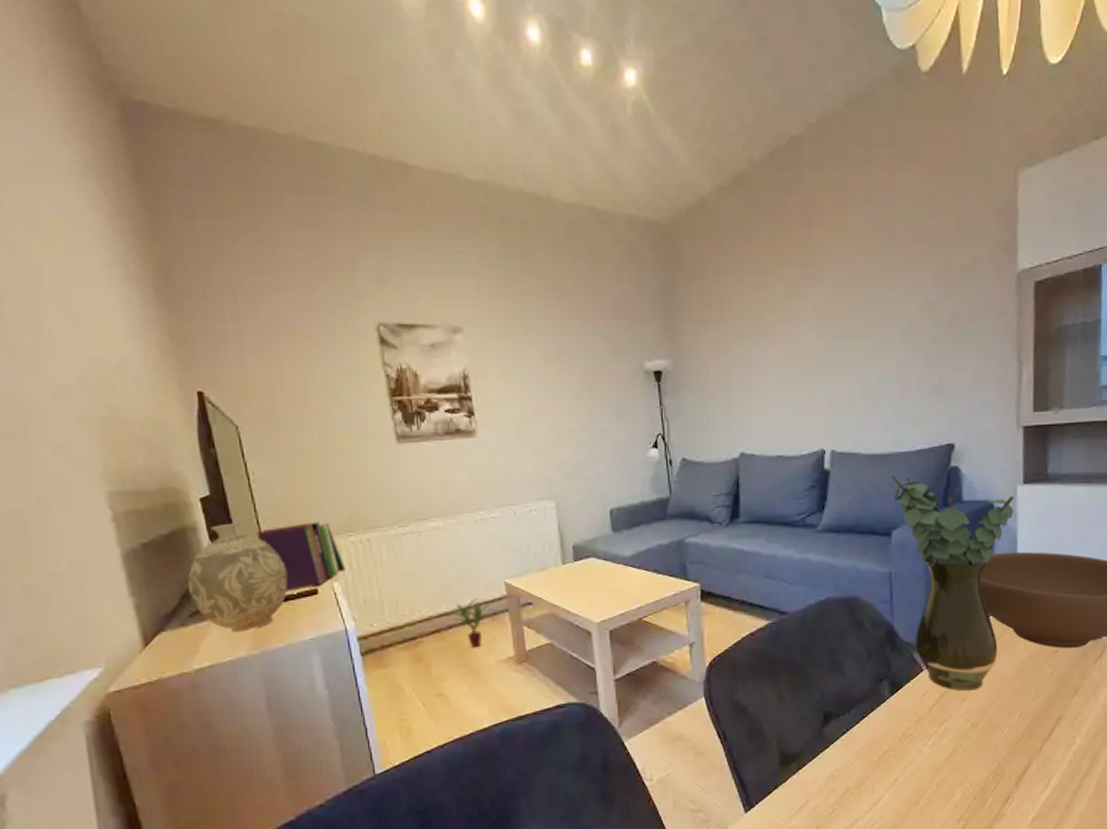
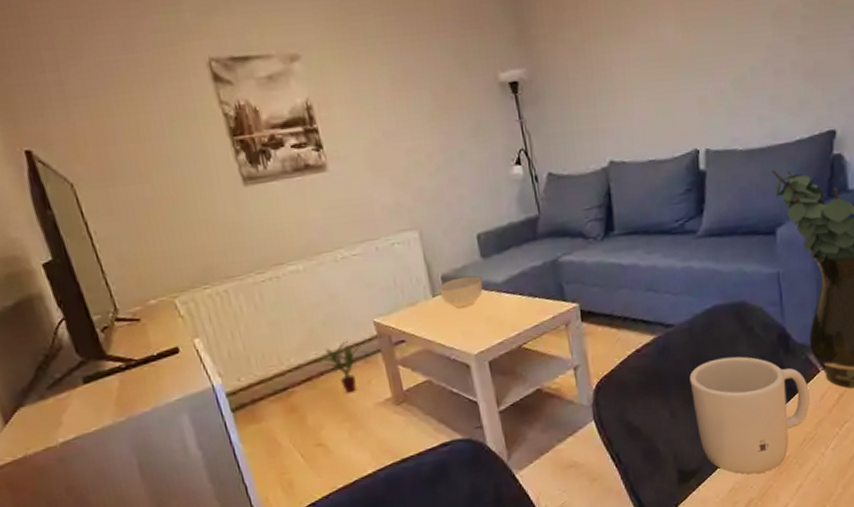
decorative vase: present [187,523,288,633] -> none [40,286,147,402]
books: present [256,522,346,592] -> none [106,277,205,353]
bowl: none [568,547,611,577] -> present [437,275,483,308]
mug: none [798,648,912,764] -> present [689,356,810,474]

